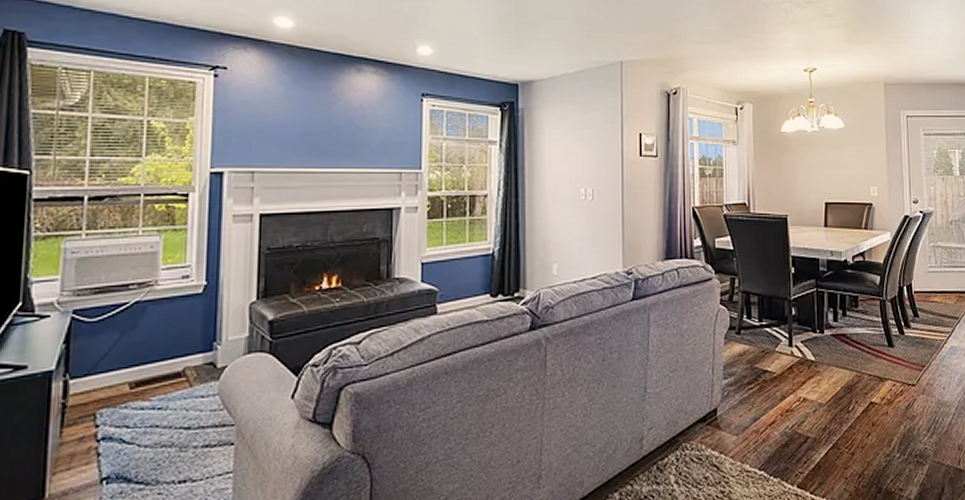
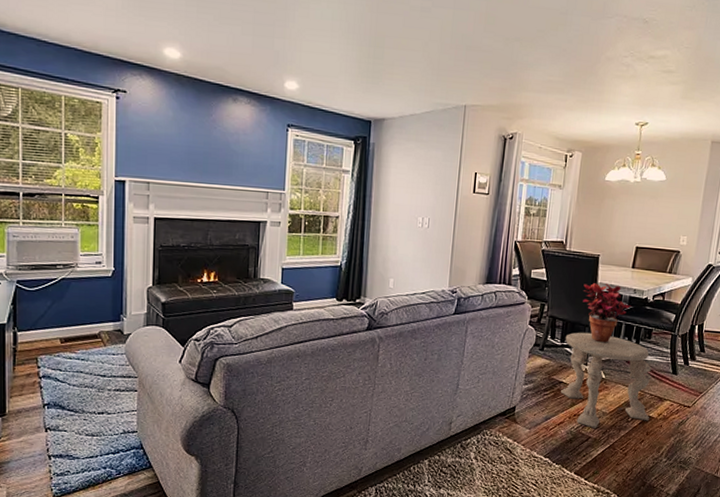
side table: none [763,306,872,425] -> present [561,332,651,428]
potted plant: none [775,248,830,318] -> present [583,283,631,343]

